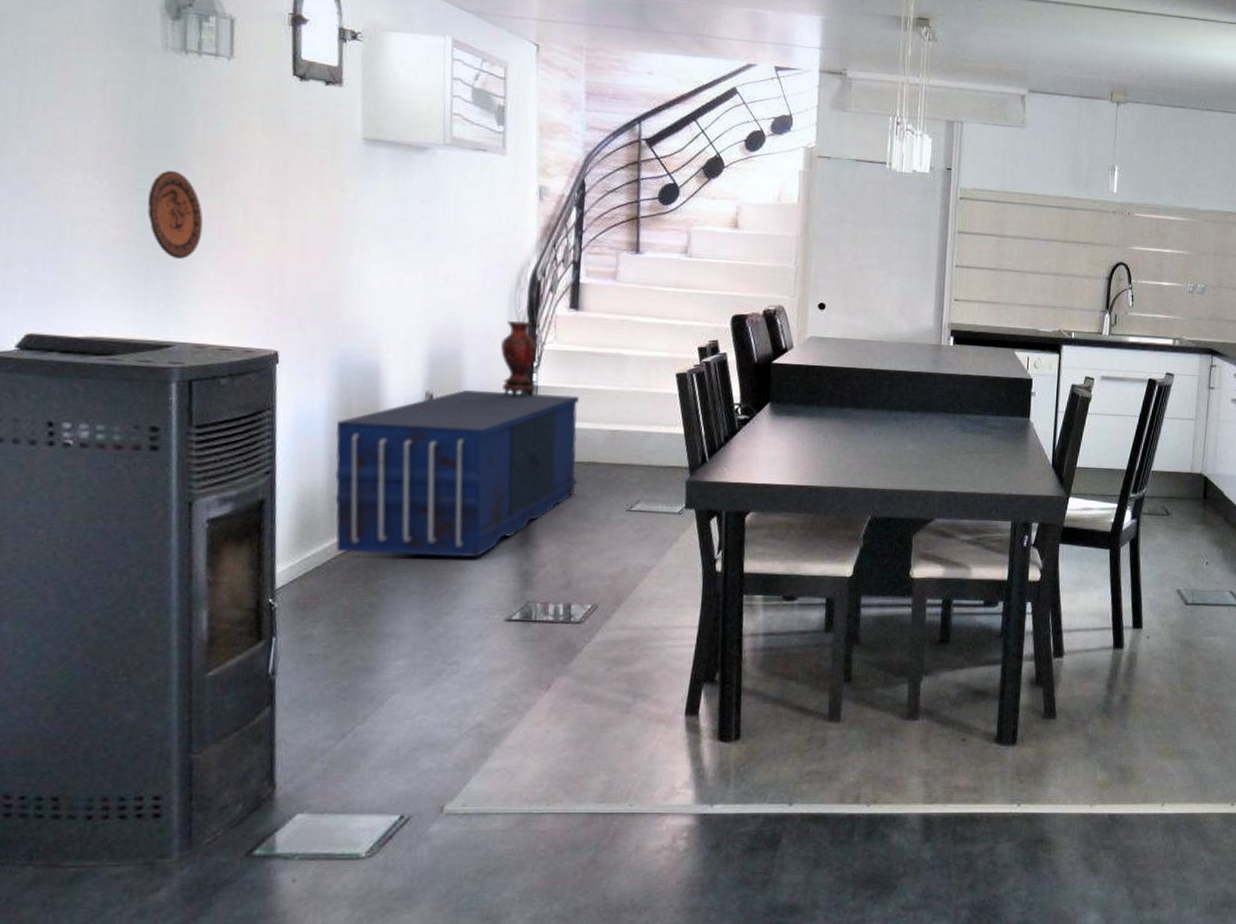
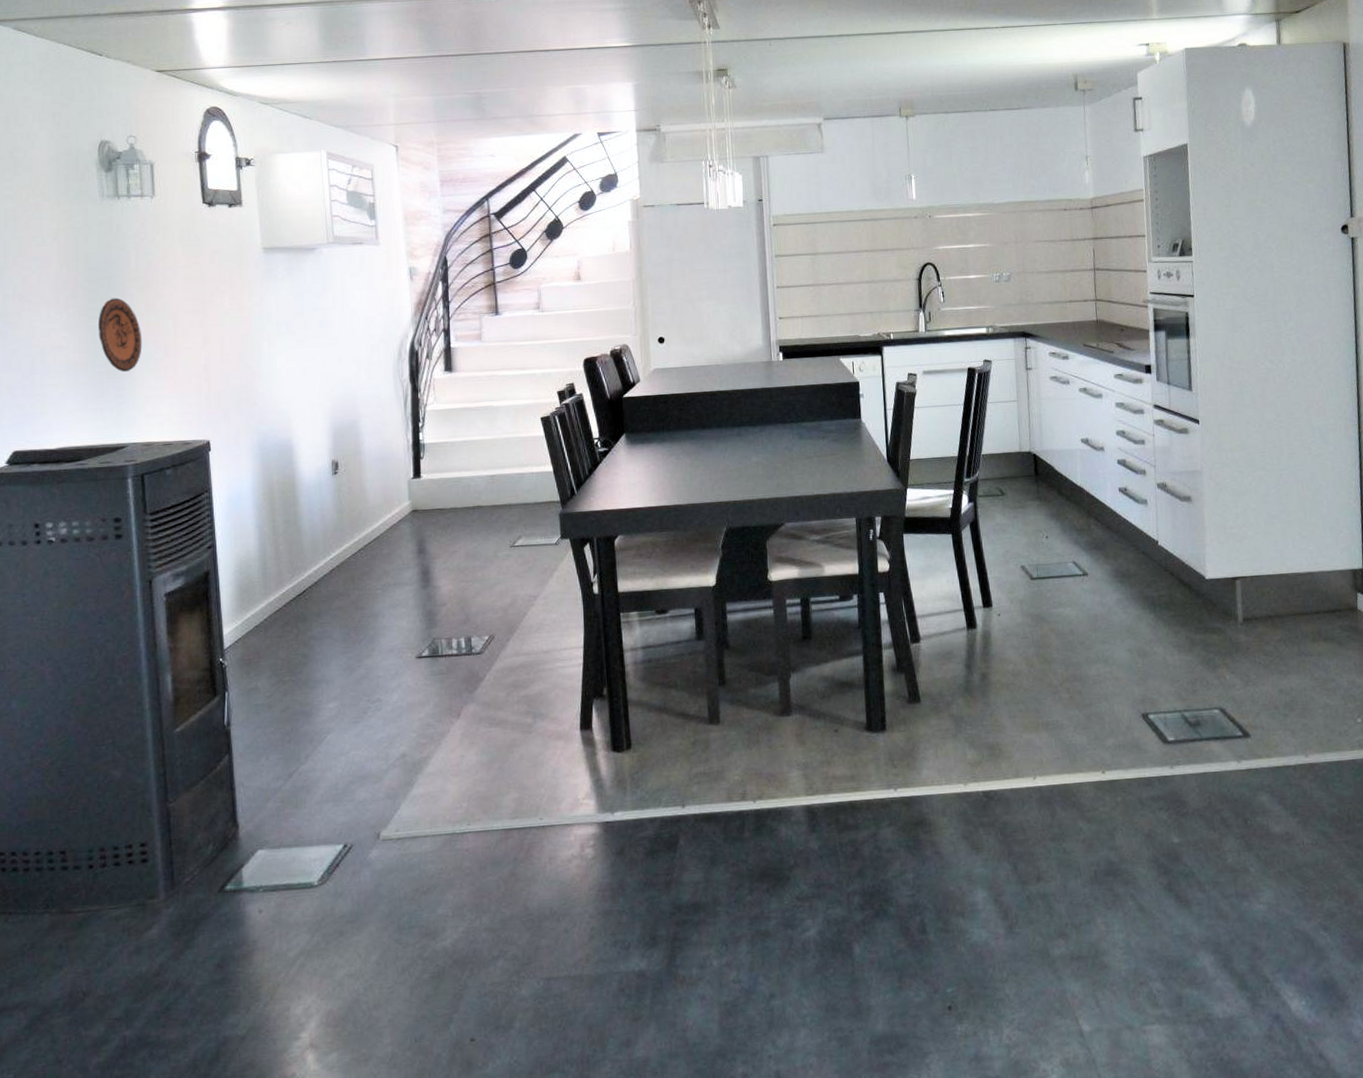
shipping container: present [335,389,579,558] -> none [261,448,466,611]
vase: present [501,321,538,397] -> none [391,388,422,456]

